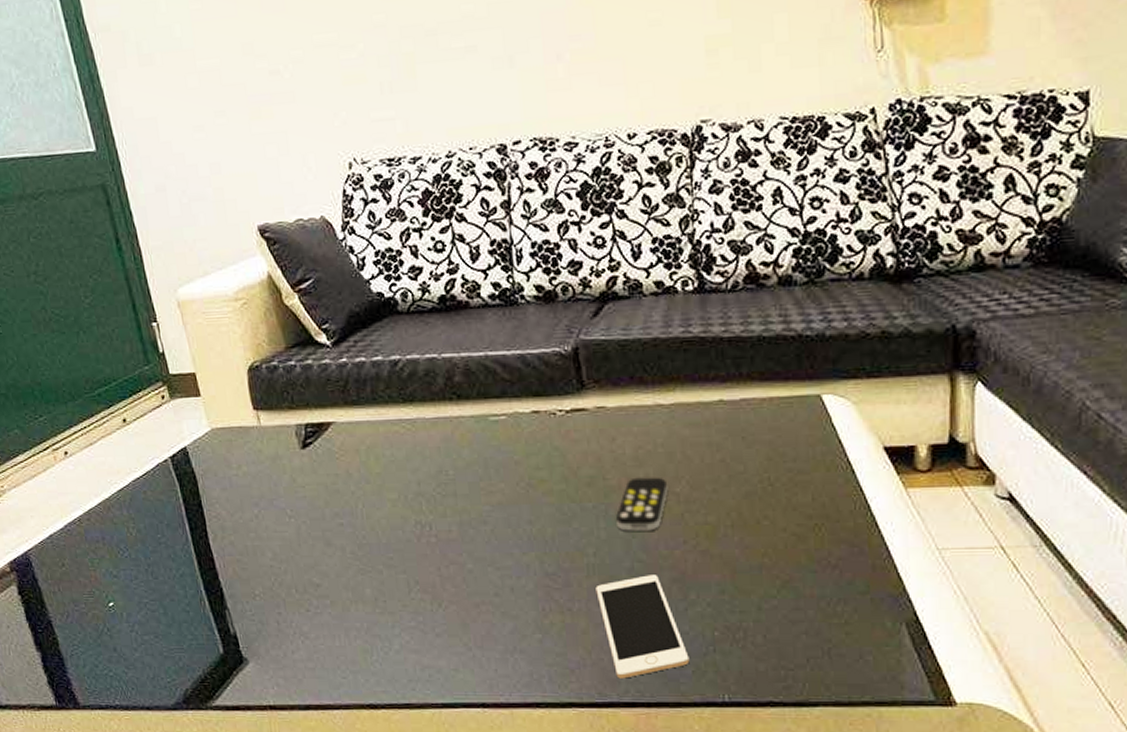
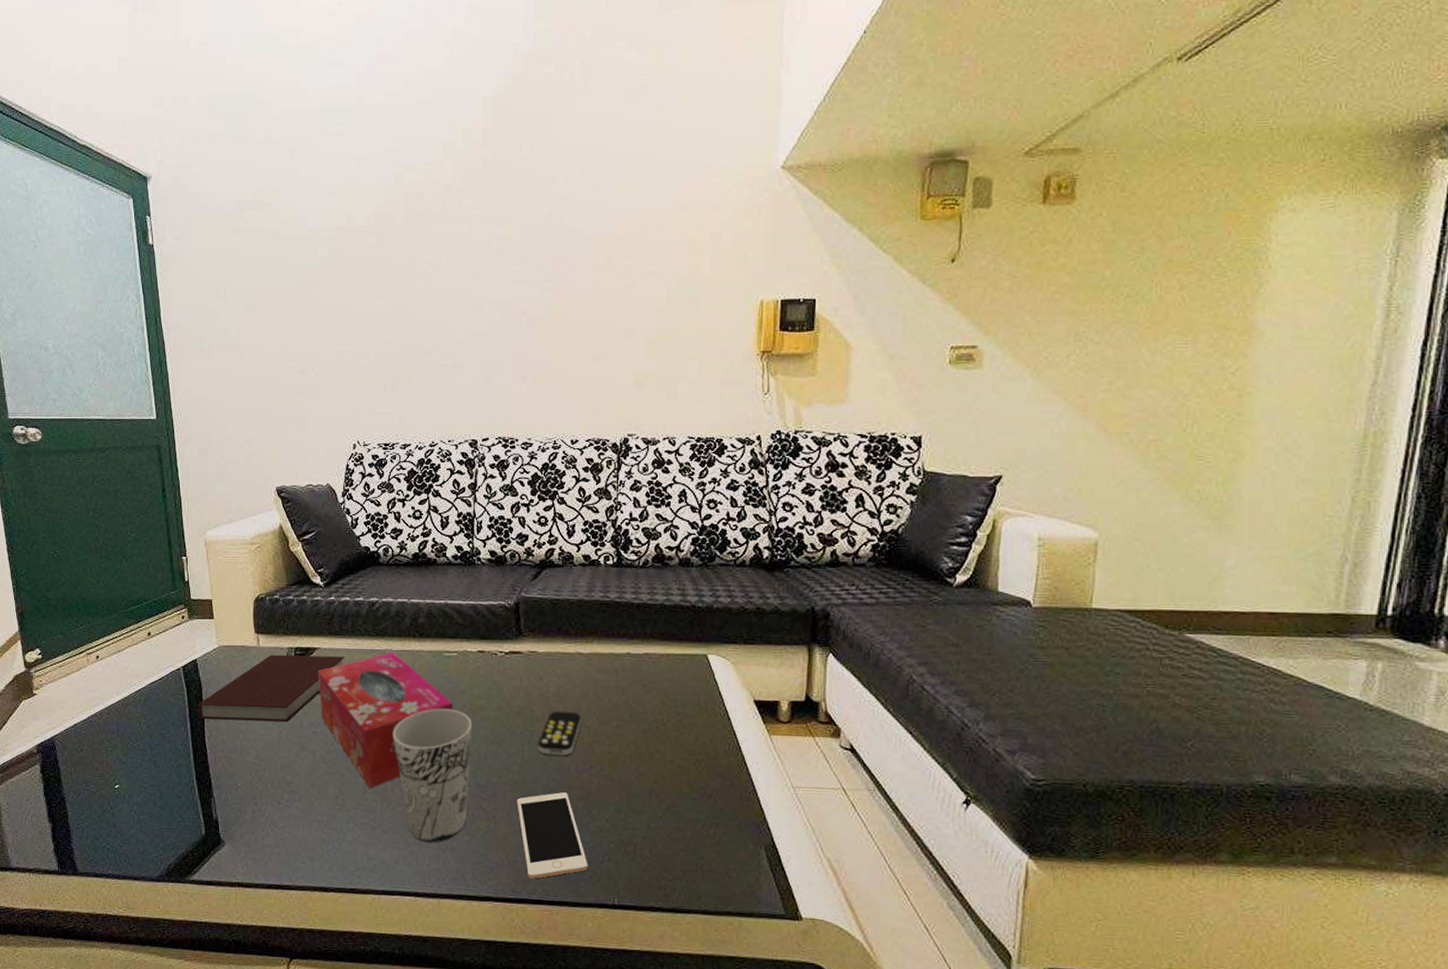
notebook: none [195,431,368,517] -> present [198,654,345,722]
tissue box: none [337,419,507,586] -> present [318,651,453,788]
cup: none [435,484,537,645] -> present [392,708,472,843]

